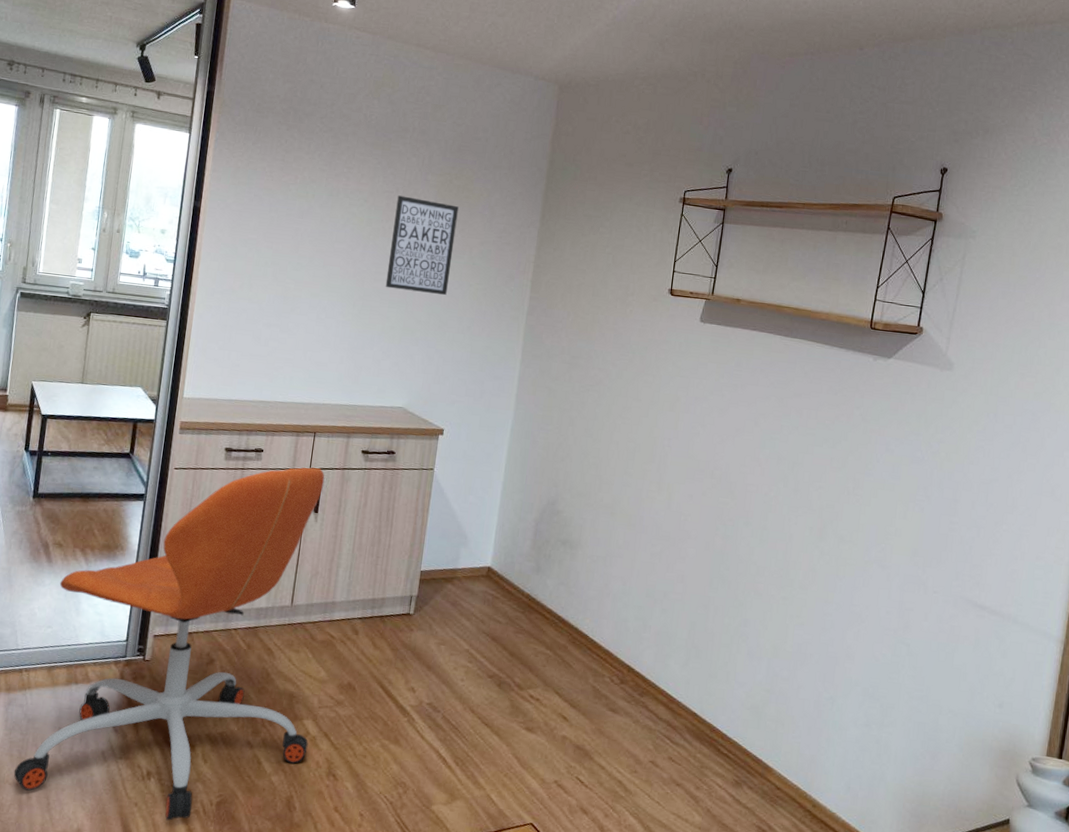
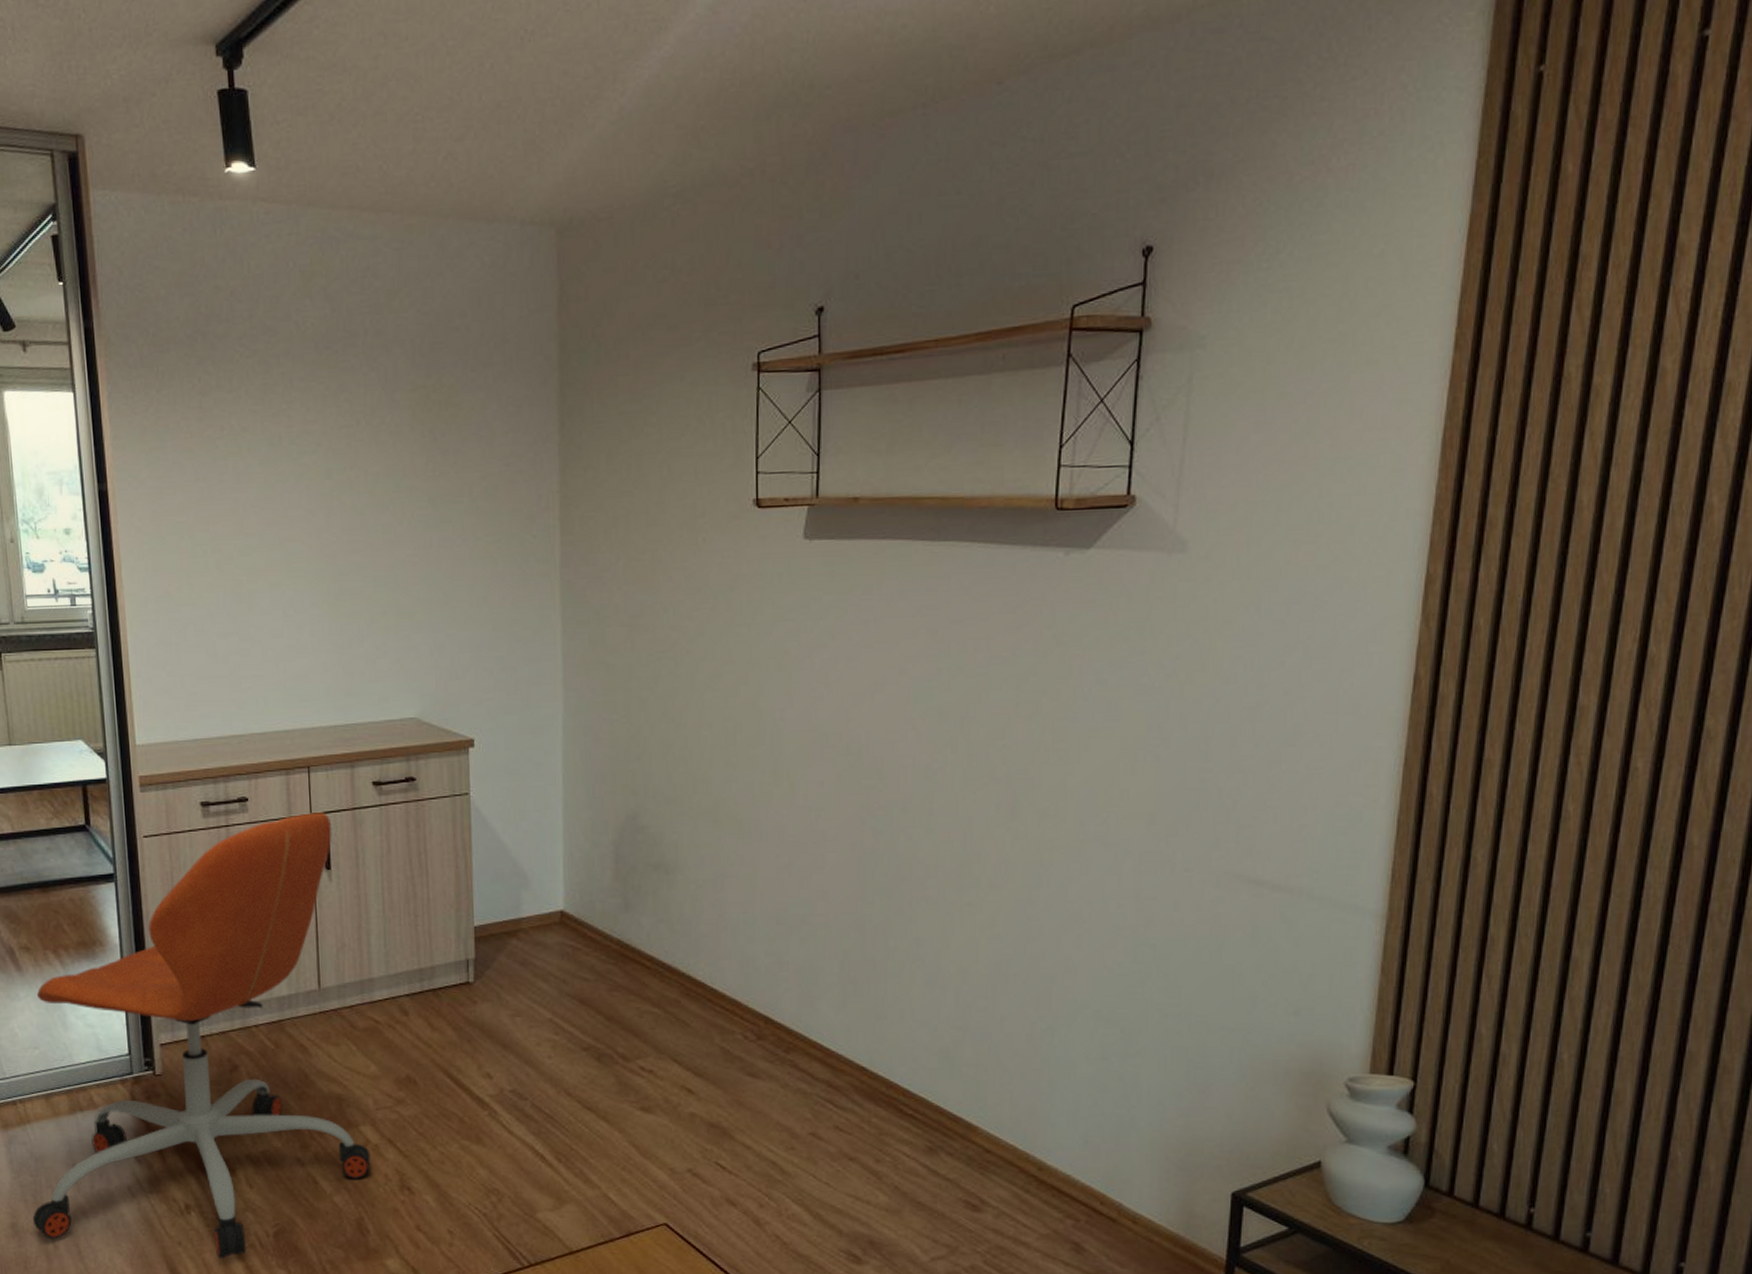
wall art: present [385,195,459,295] -> none [360,428,448,560]

